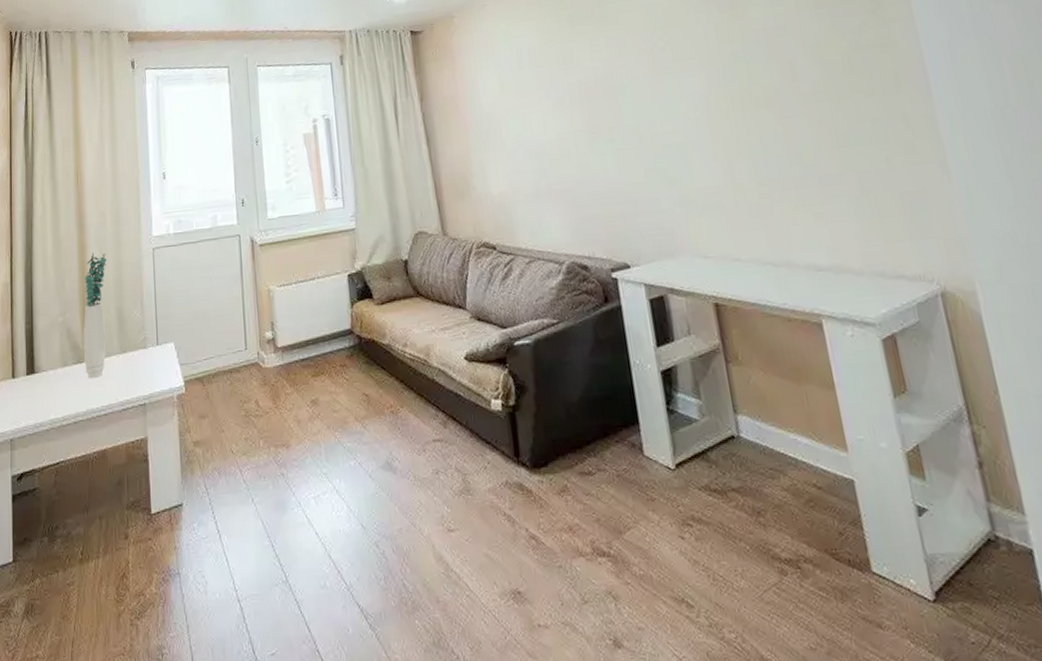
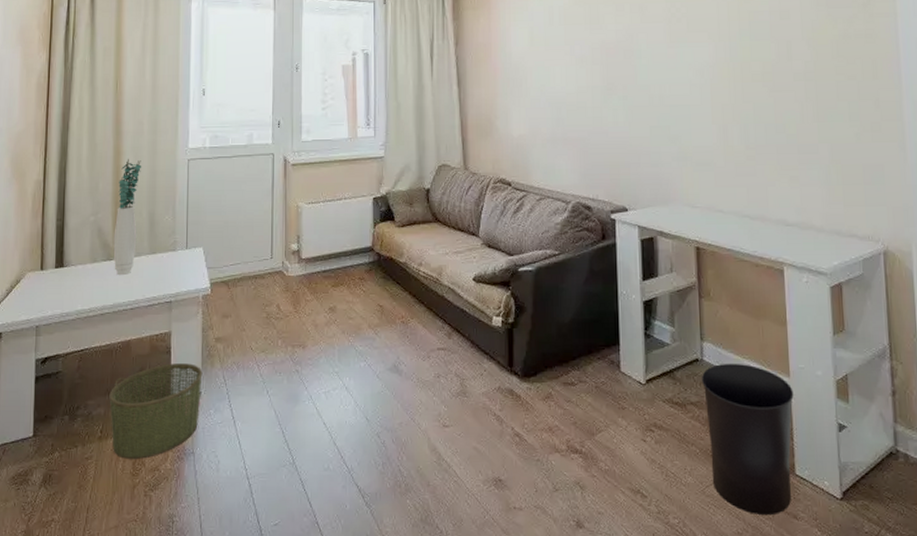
basket: none [88,472,183,584] -> present [109,363,203,459]
waste bin: none [741,438,872,626] -> present [702,363,794,516]

